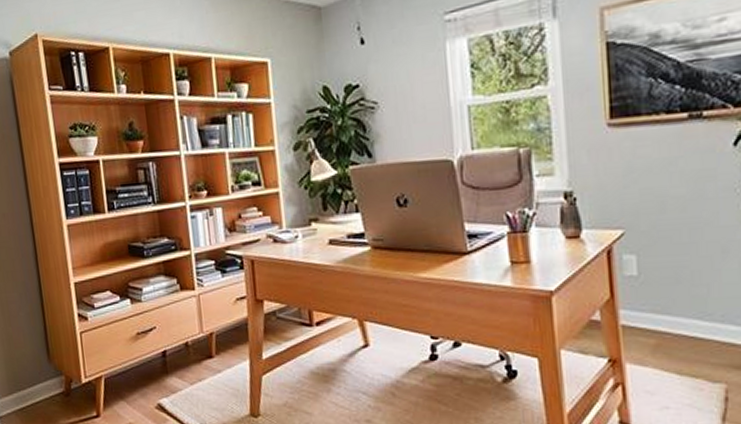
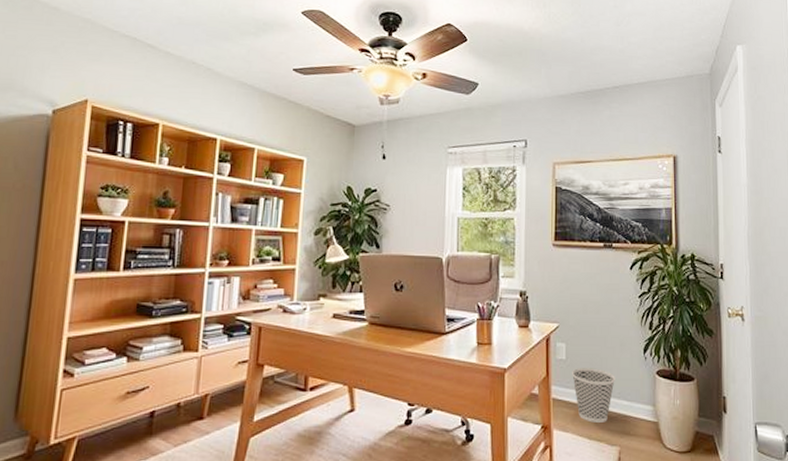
wastebasket: none [648,284,715,354] -> present [572,368,615,423]

